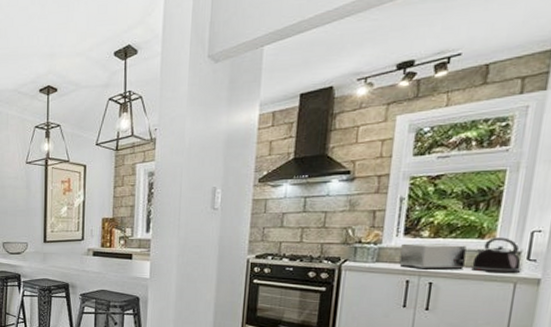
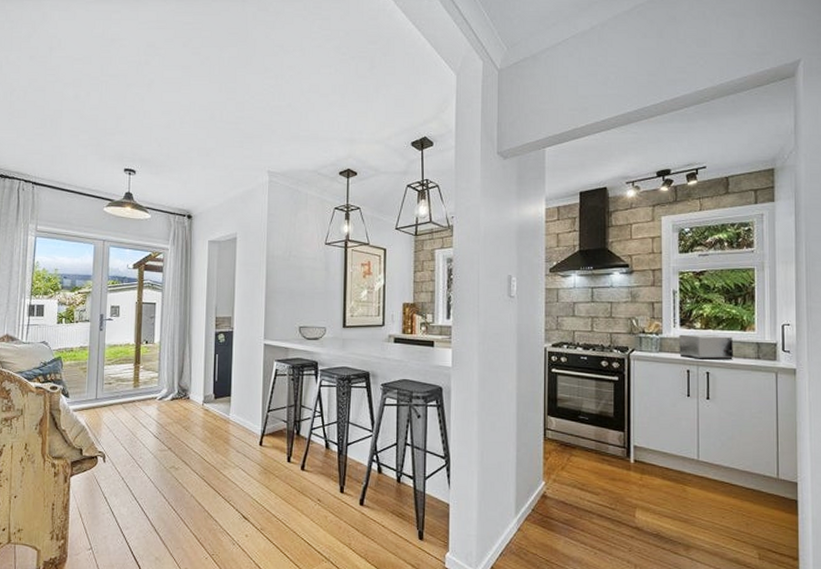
kettle: present [471,237,522,274] -> none [739,330,780,364]

